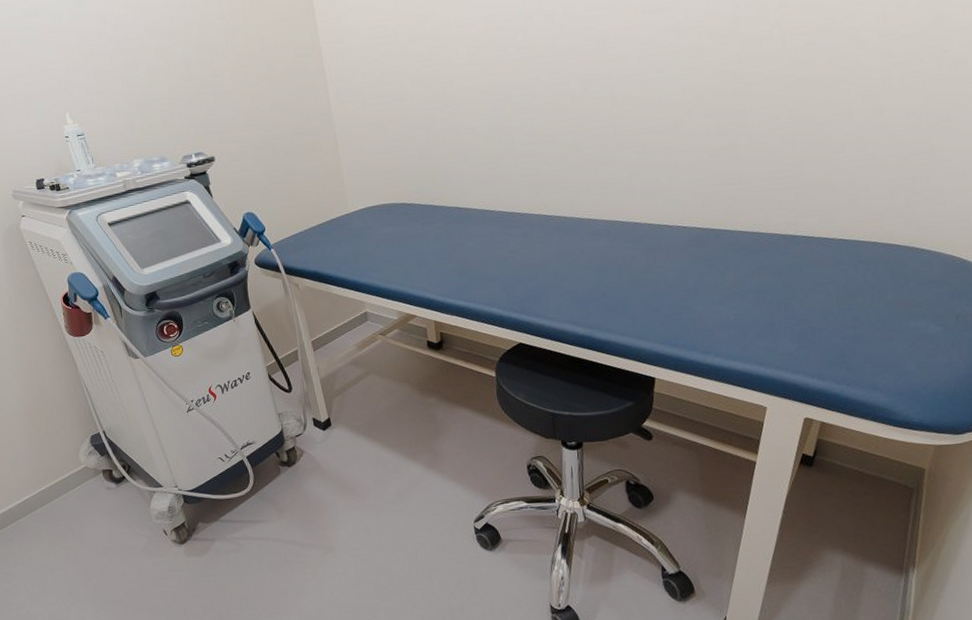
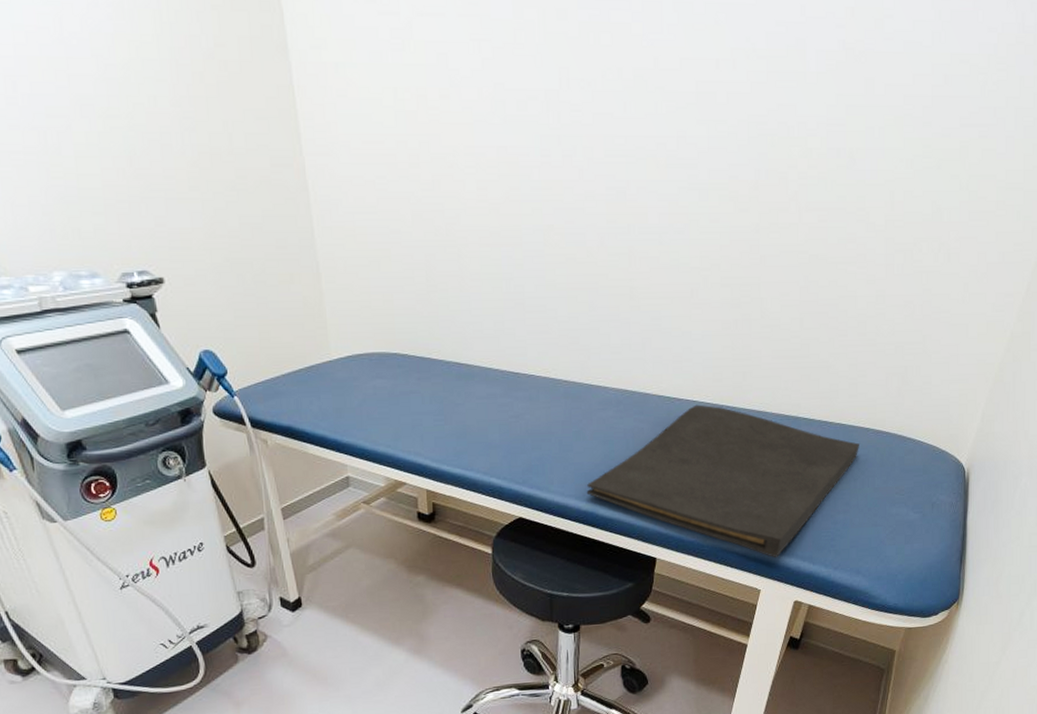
hand towel: none [582,230,866,376] -> present [586,404,859,558]

